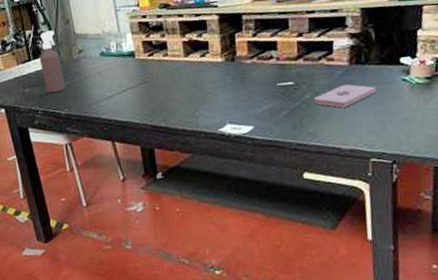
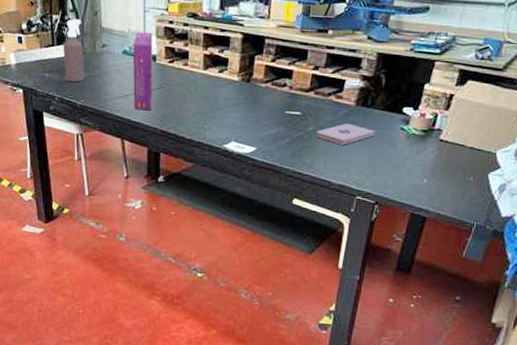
box: none [109,30,138,110] -> present [132,32,153,110]

